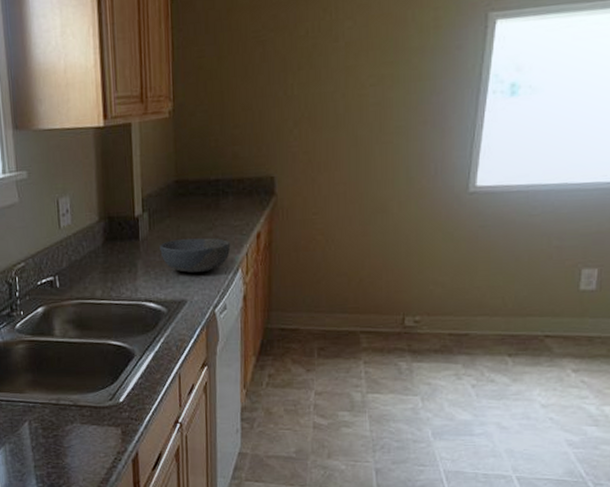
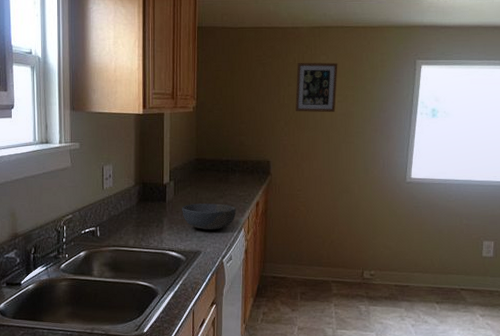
picture frame: none [308,29,370,106] -> present [295,63,338,113]

